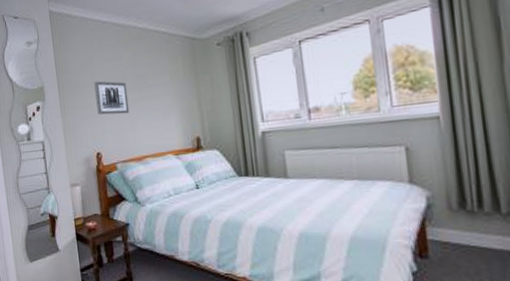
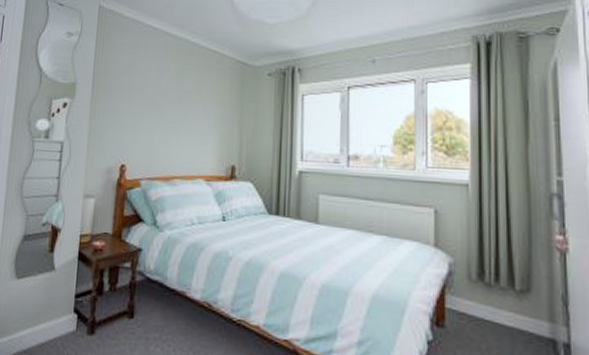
wall art: present [94,80,130,115] -> none [130,88,168,128]

